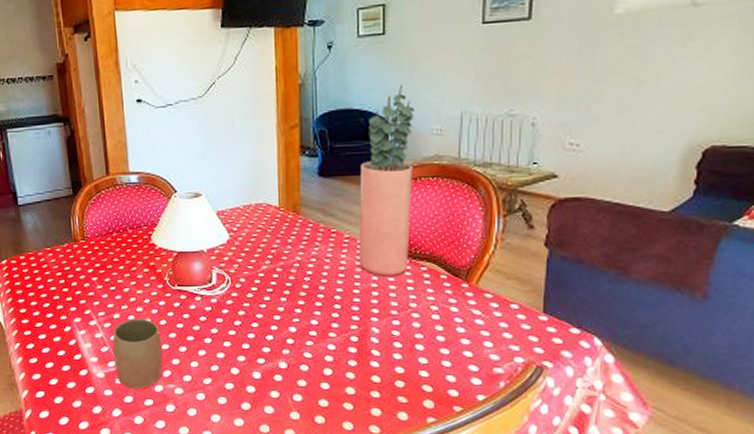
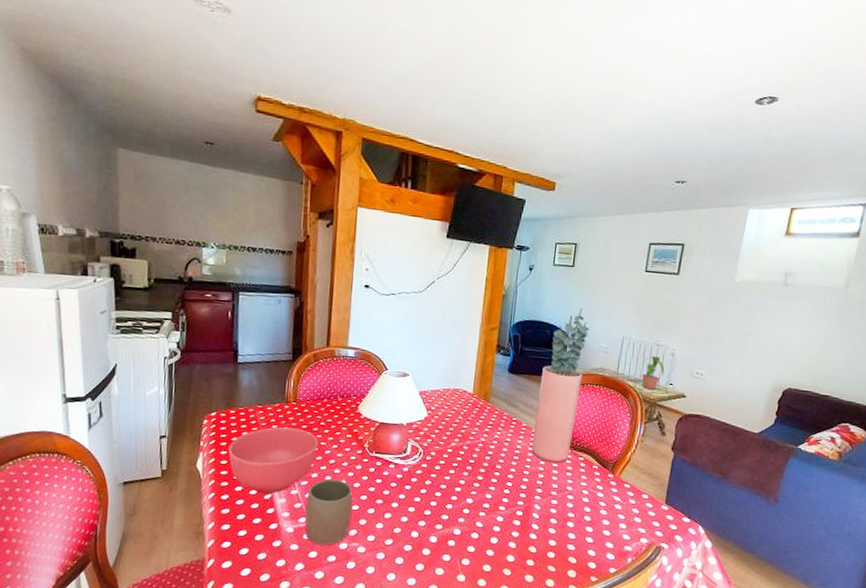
bowl: none [25,268,115,339] -> present [228,427,319,493]
potted plant: none [492,130,524,174] -> present [641,356,665,390]

